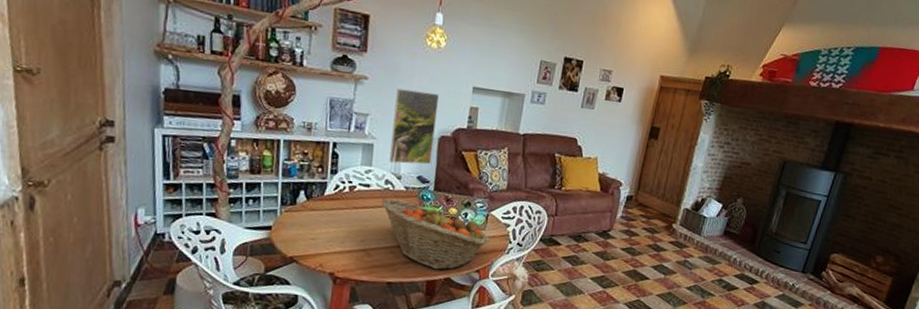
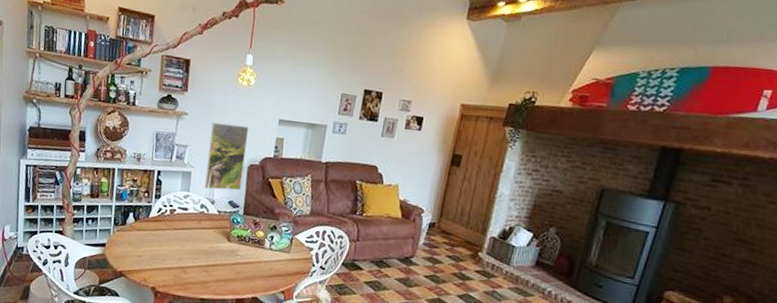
fruit basket: present [382,198,490,270] -> none [197,221,294,290]

